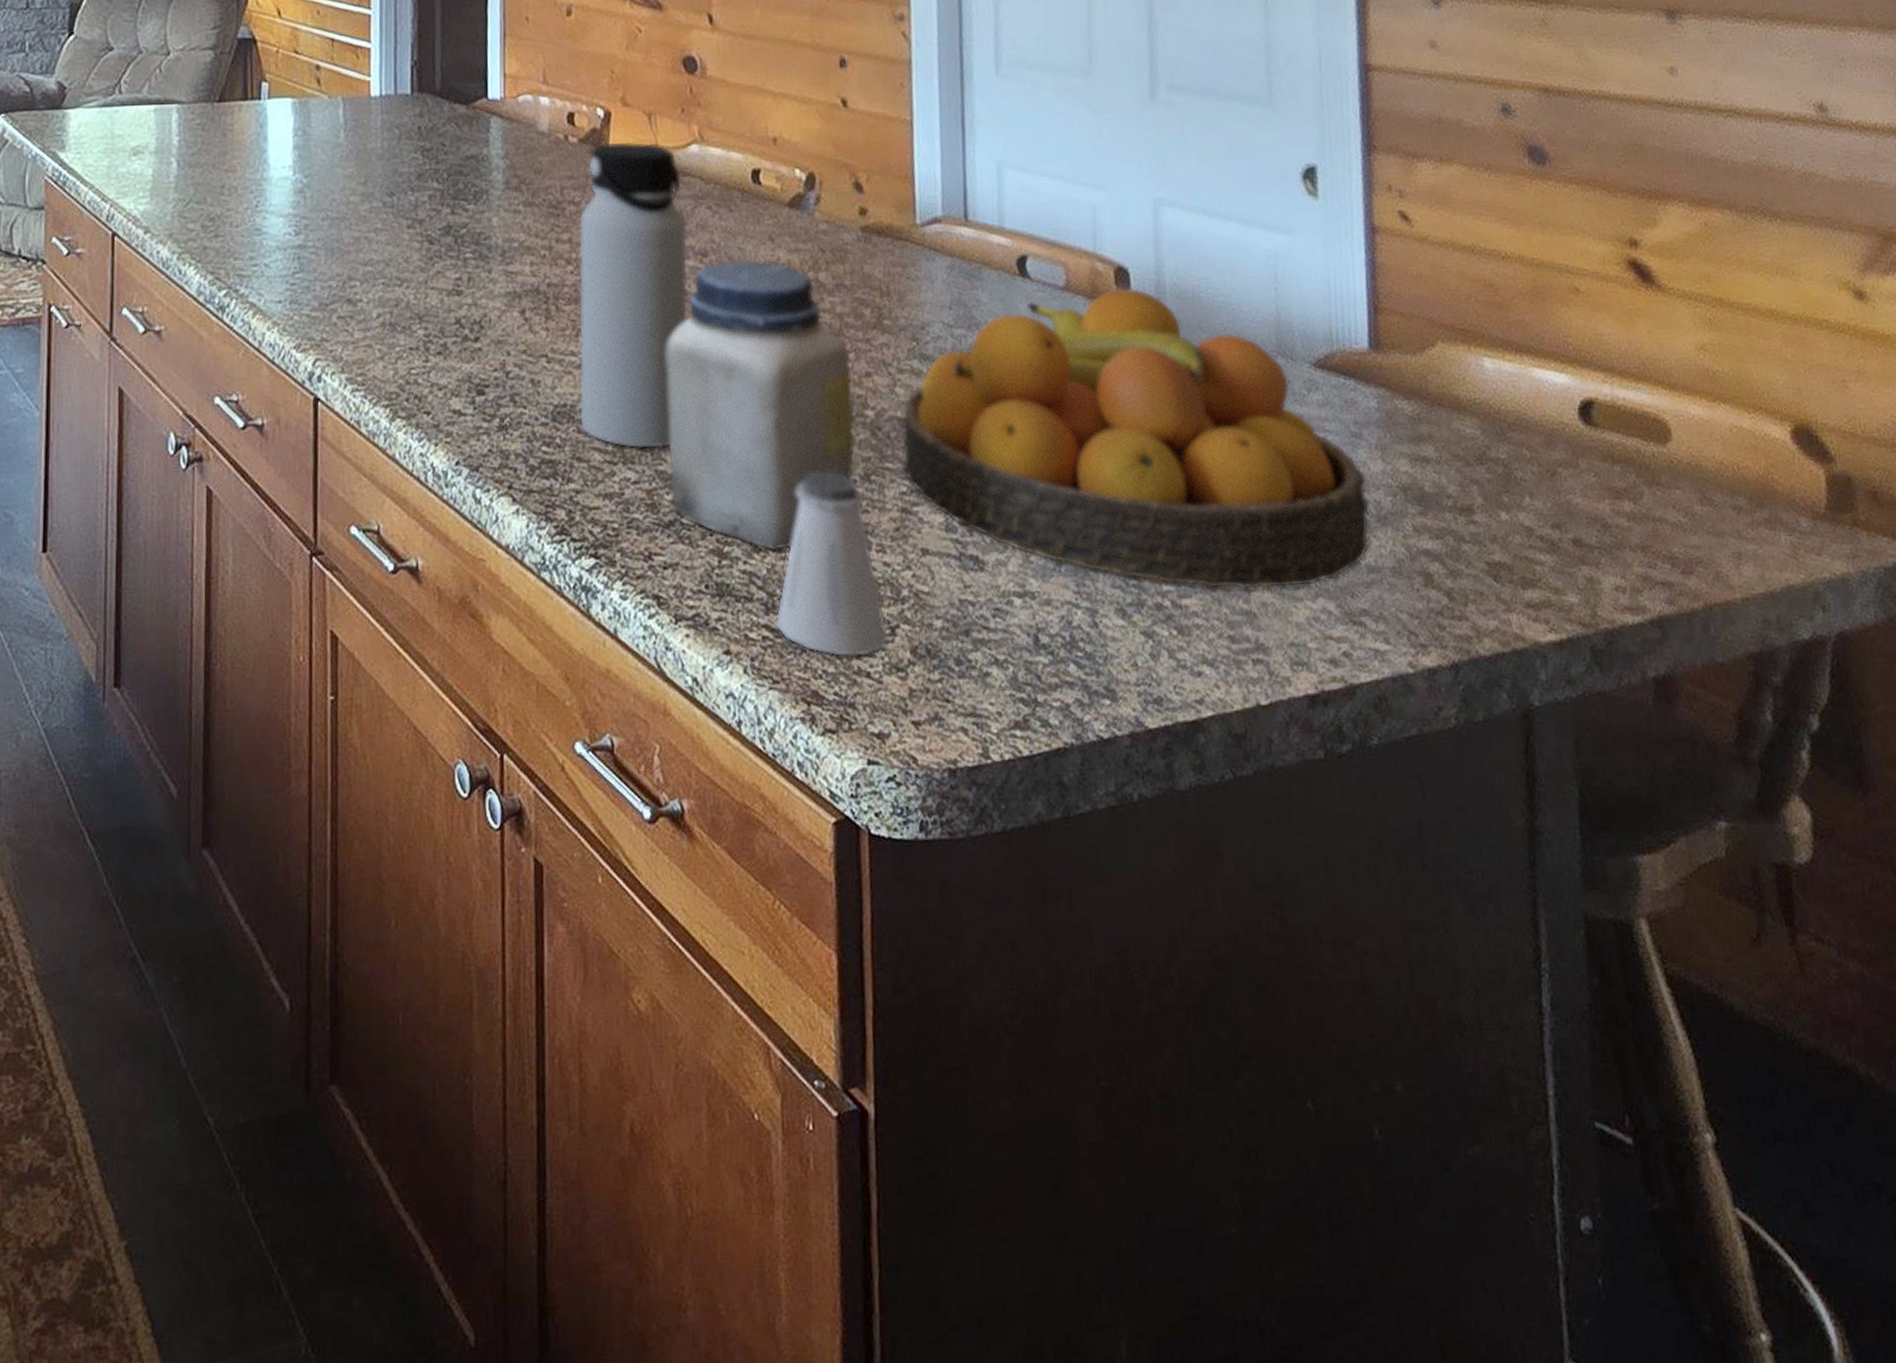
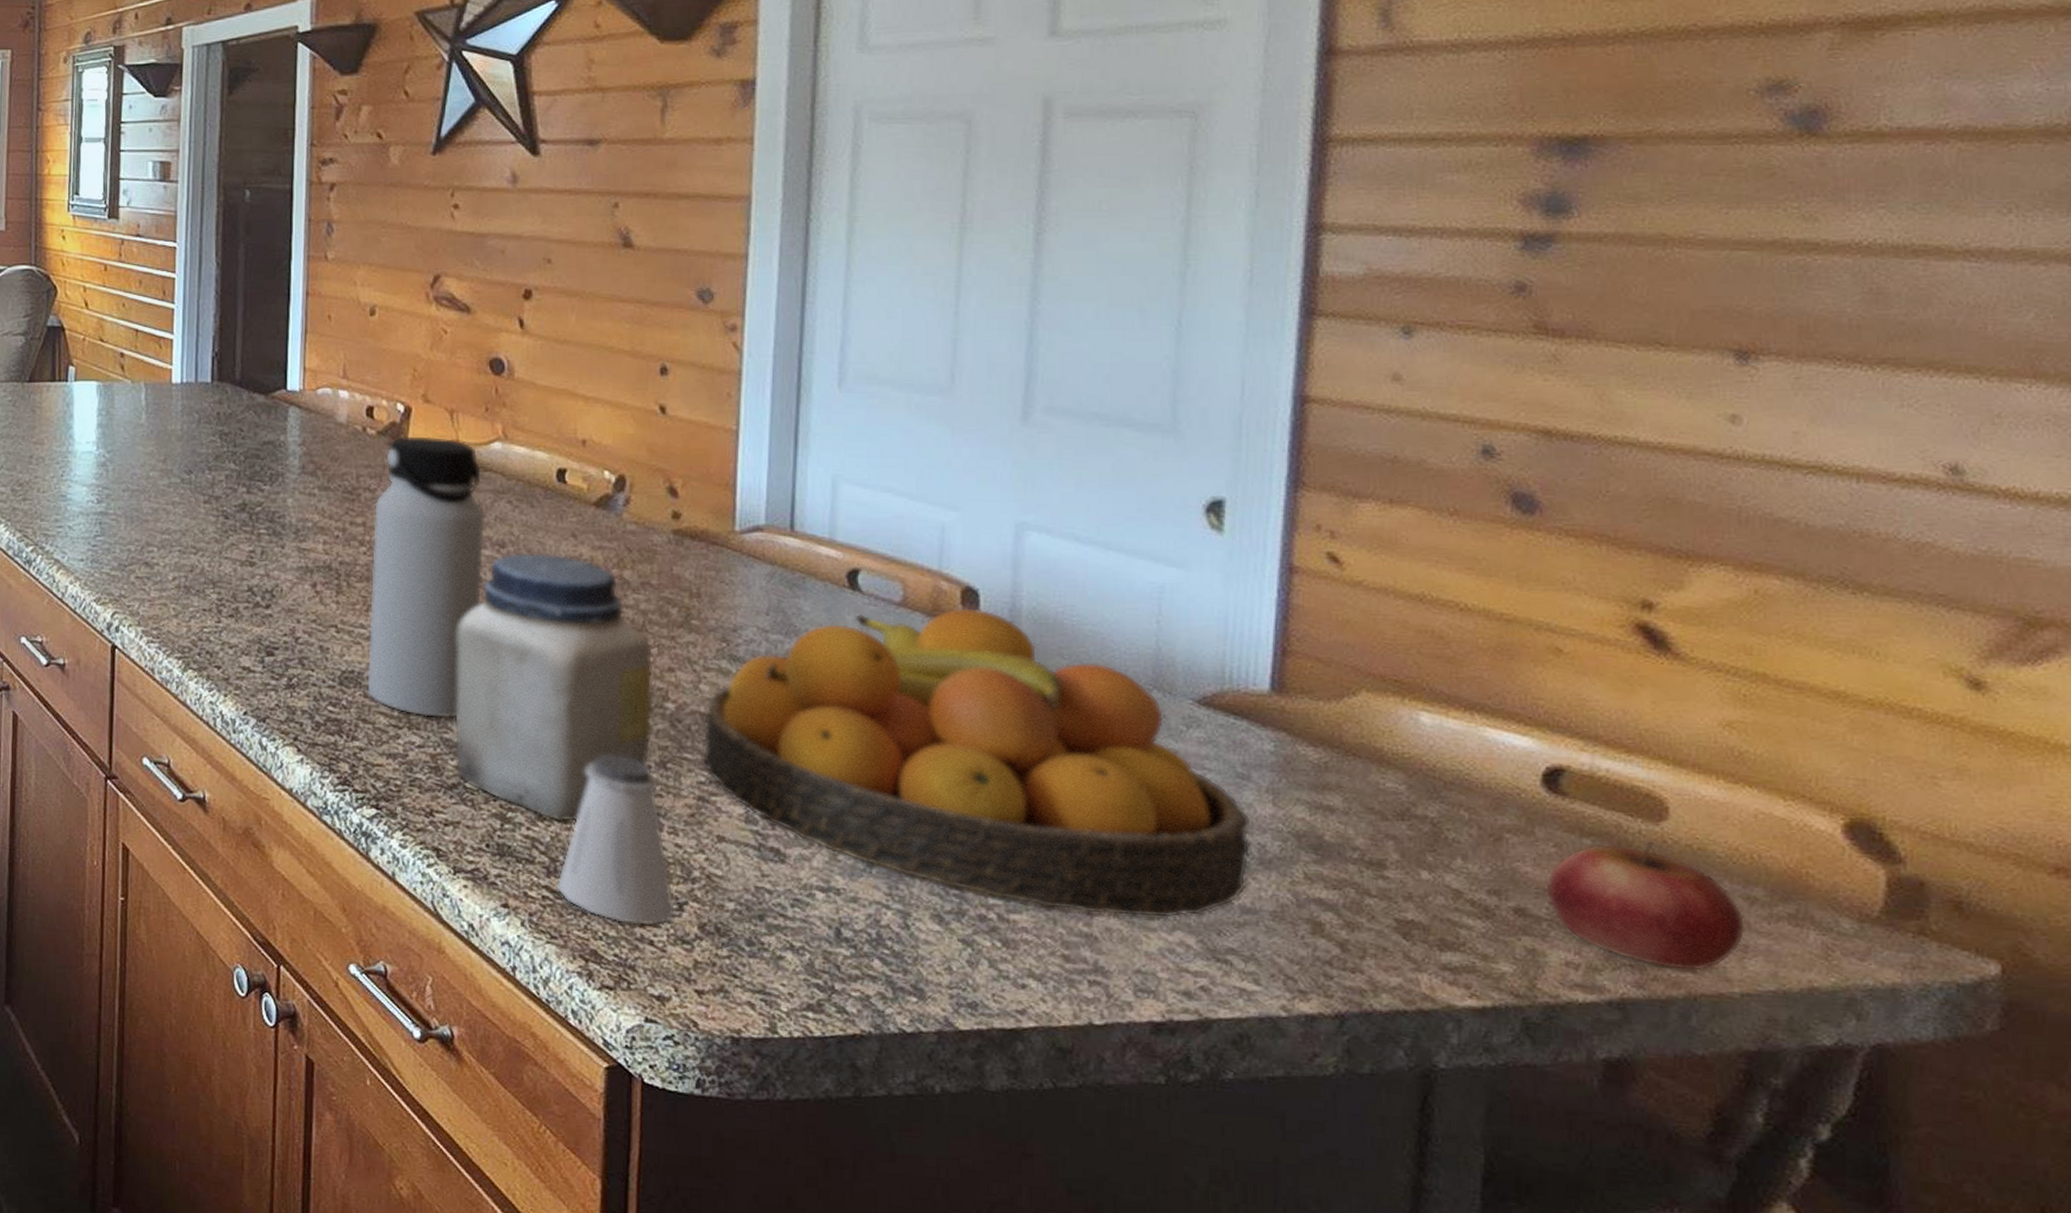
apple: none [1592,462,1738,584] -> present [1546,841,1746,972]

